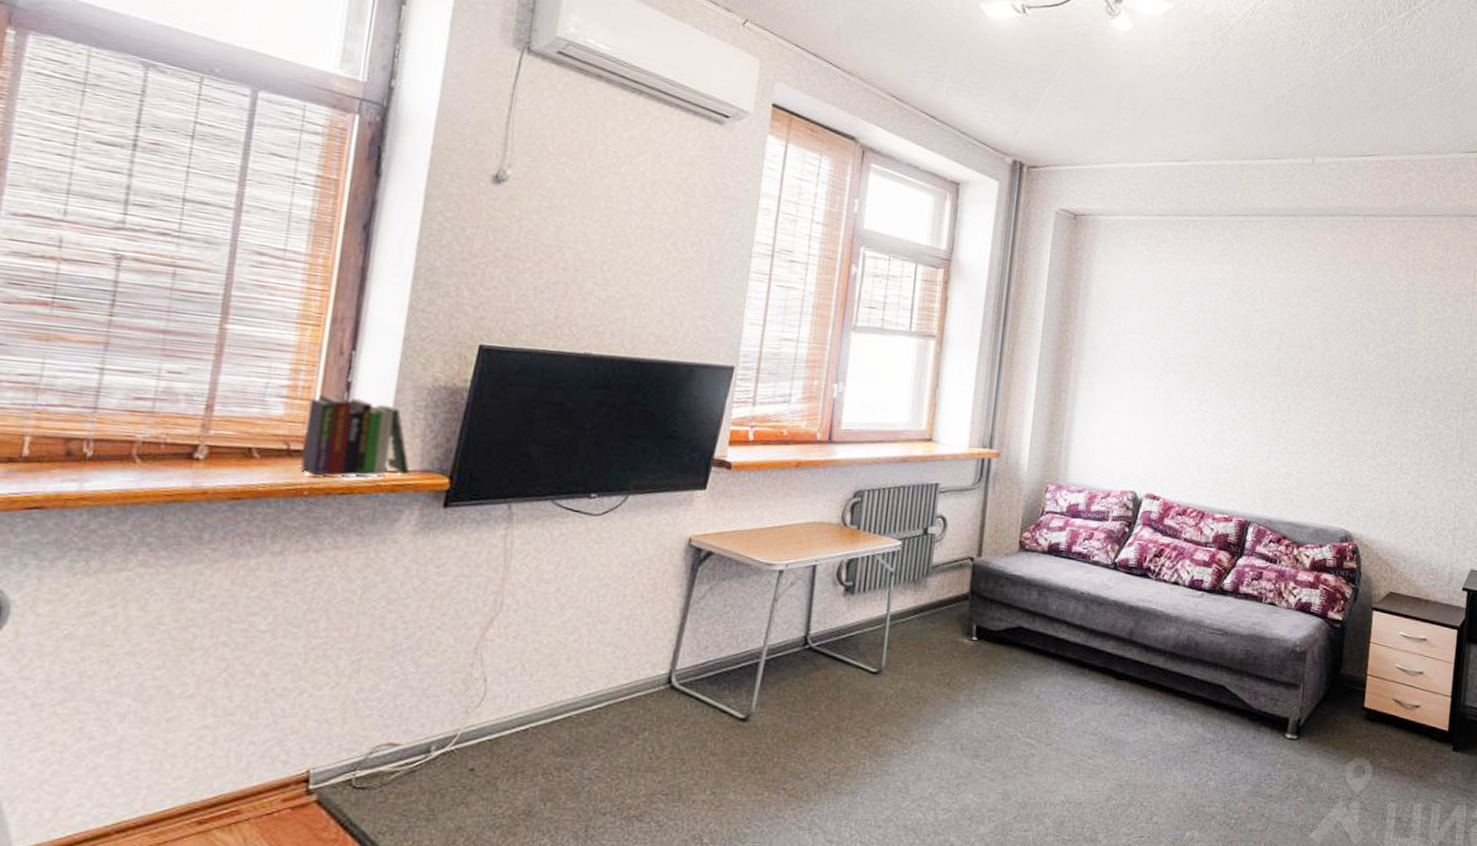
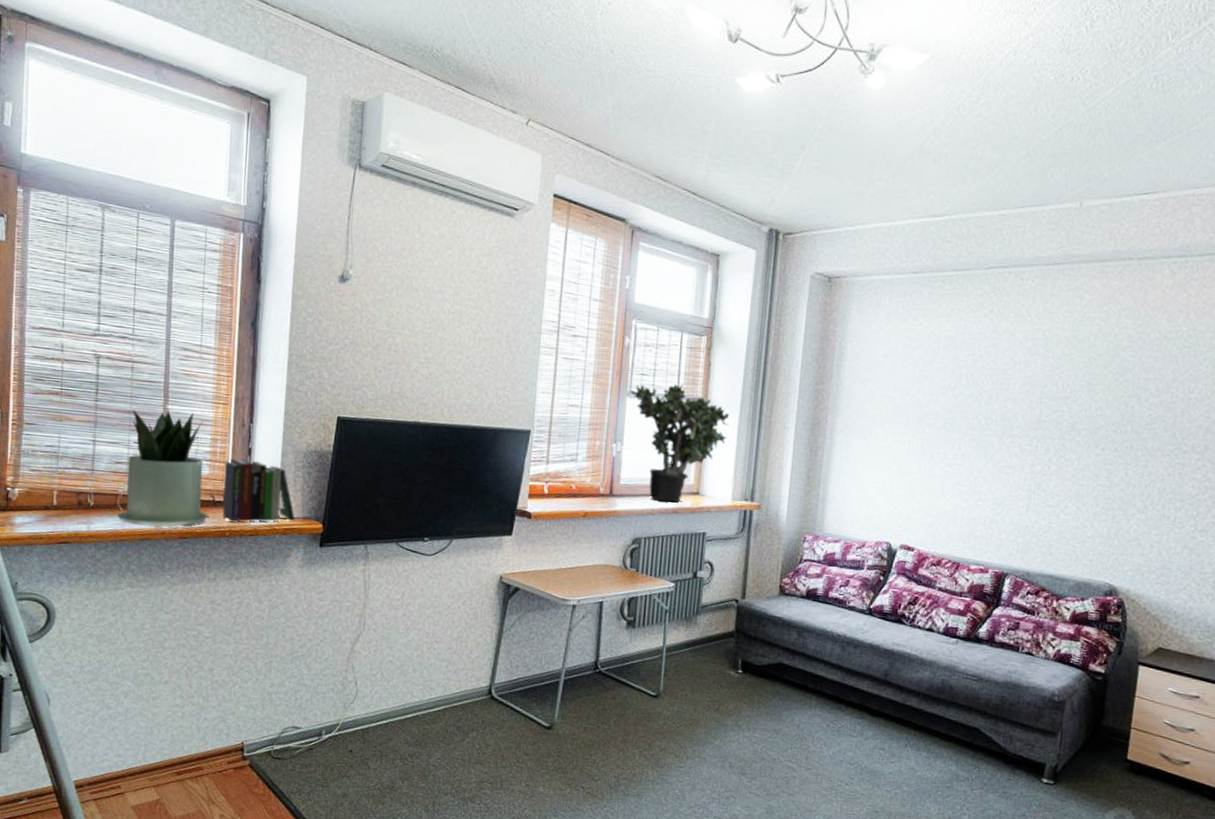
planter: none [131,328,281,485] -> present [118,409,208,527]
potted plant: none [856,318,968,451] -> present [630,384,730,503]

